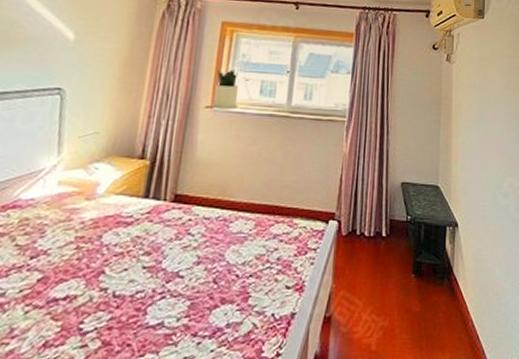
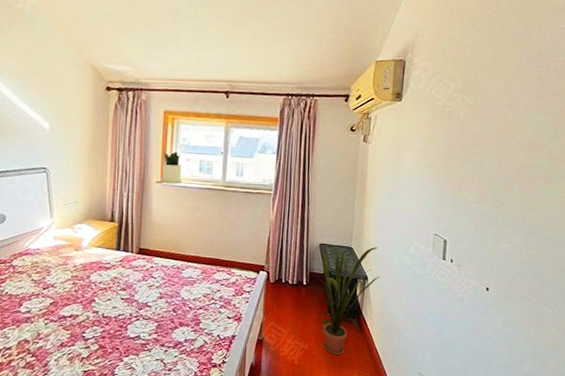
house plant: none [403,185,472,333] -> present [321,247,381,355]

